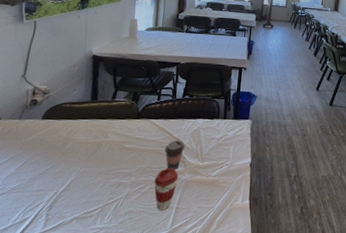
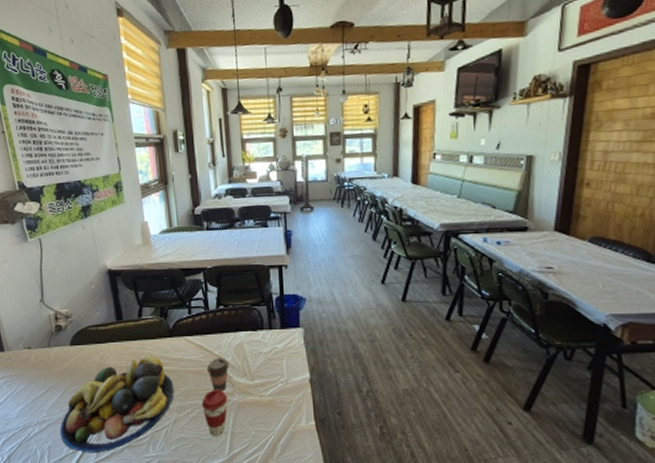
fruit bowl: none [11,133,133,224] -> present [60,355,174,453]

